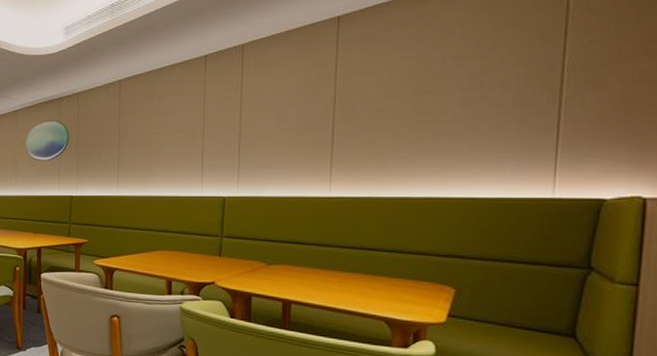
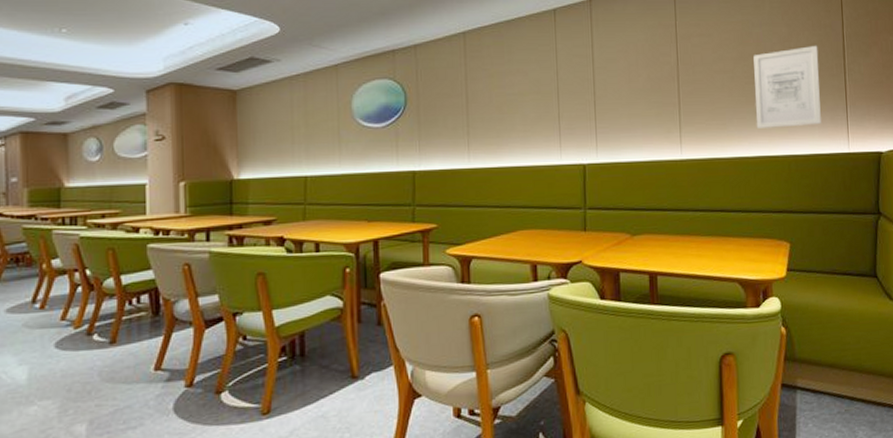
wall art: none [425,77,523,169] -> present [753,45,821,128]

